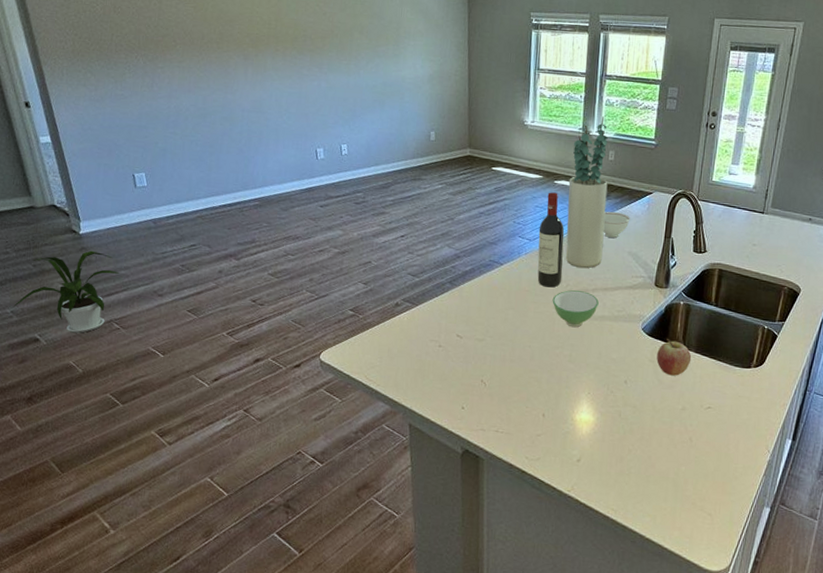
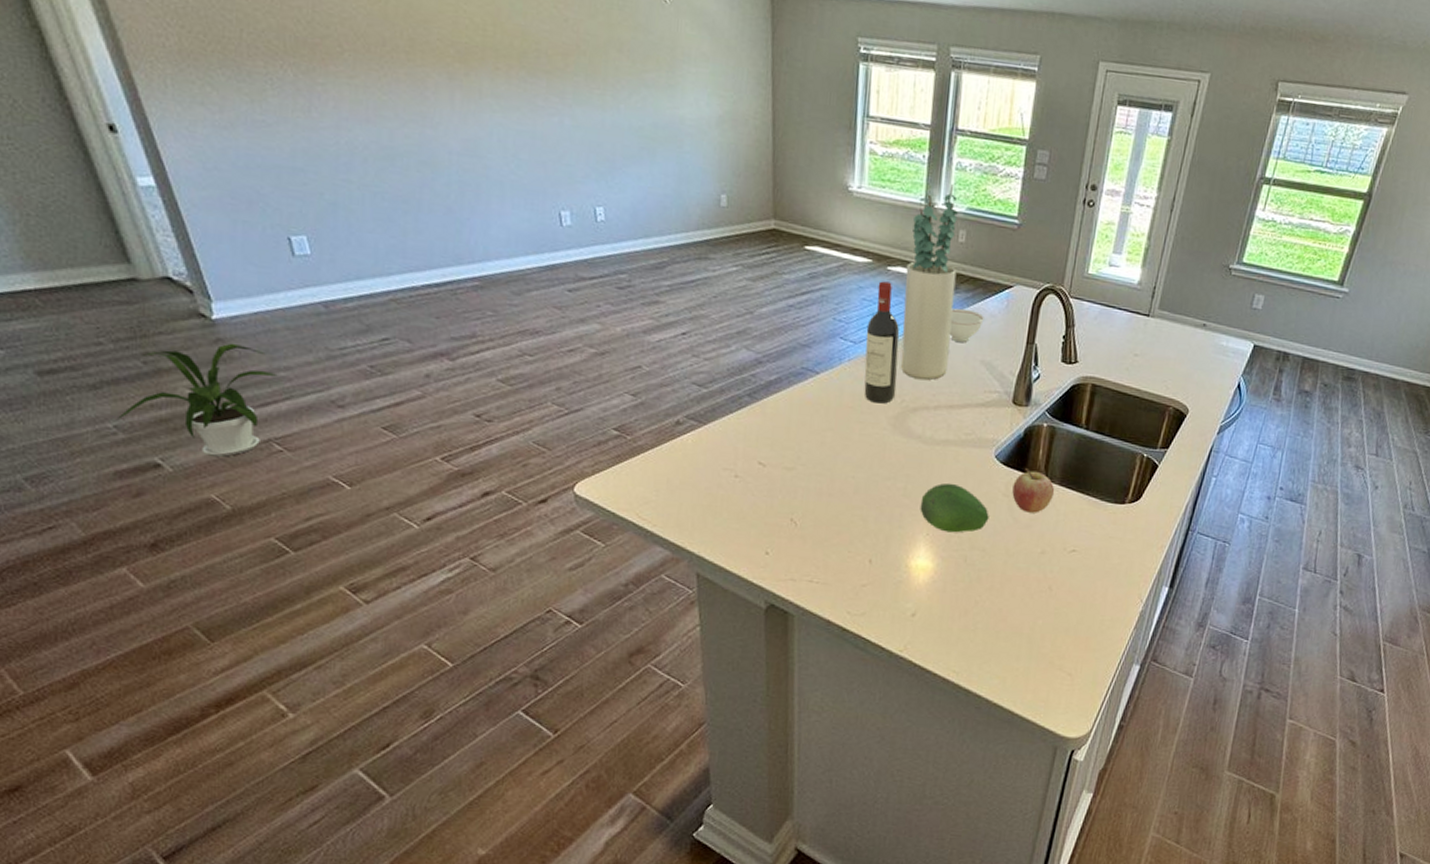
bowl: present [552,290,599,328] -> none [882,407,942,454]
fruit: none [582,351,638,392] -> present [920,483,989,533]

